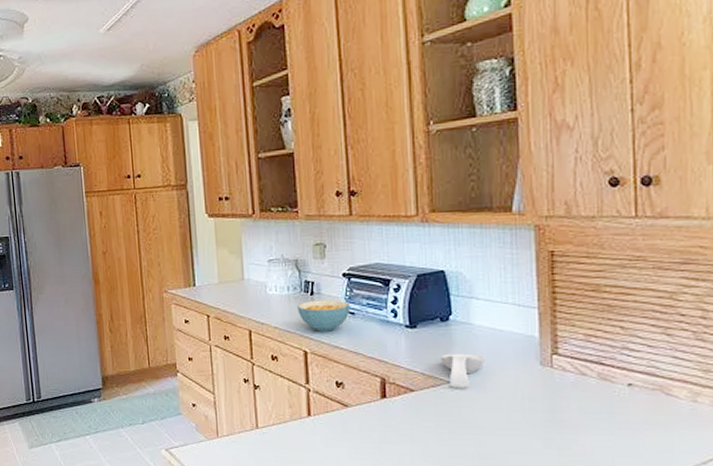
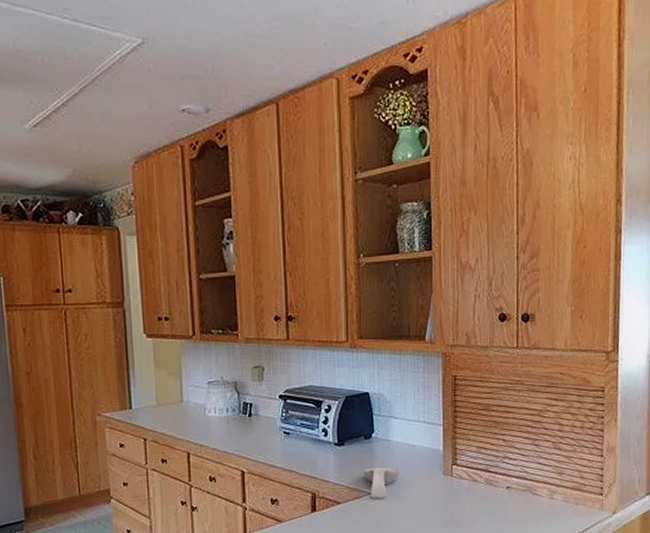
cereal bowl: present [297,300,351,332] -> none [236,420,286,452]

